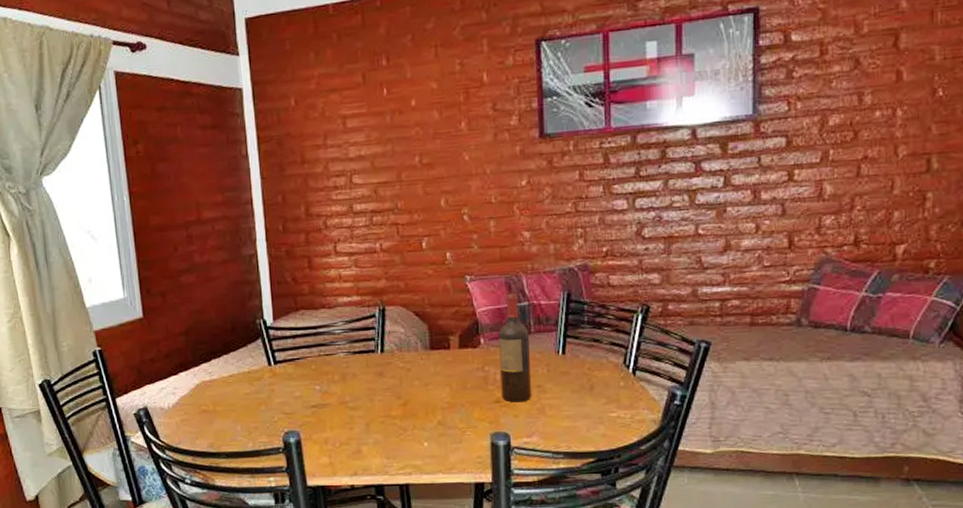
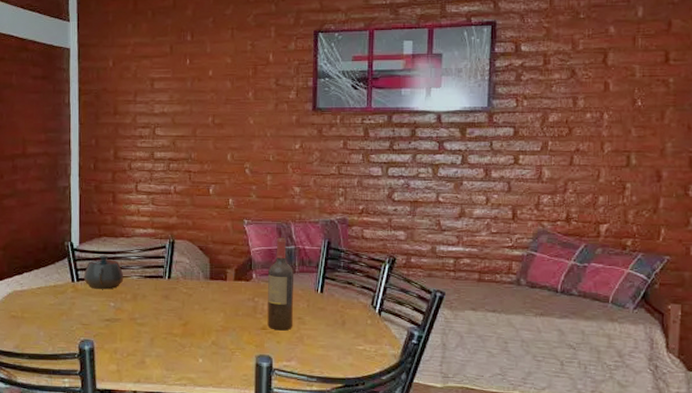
teapot: none [282,331,329,372] -> present [84,255,124,289]

